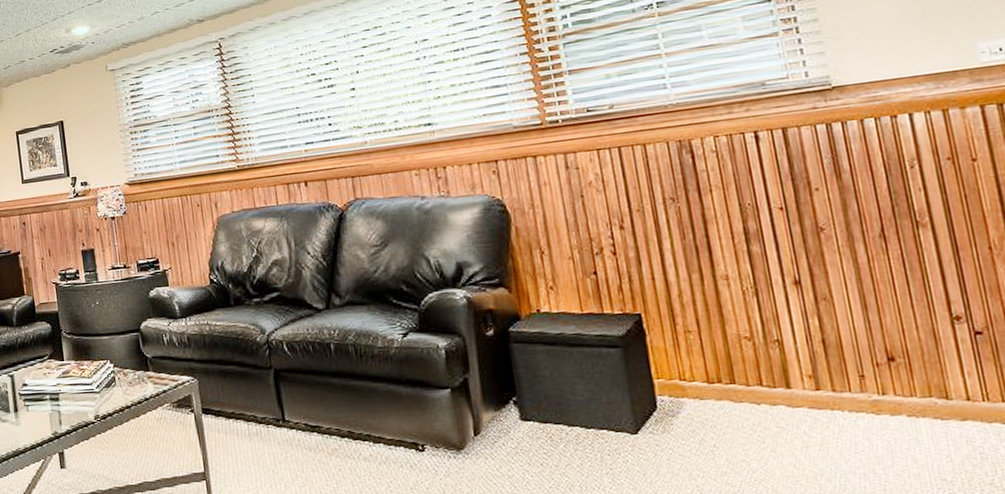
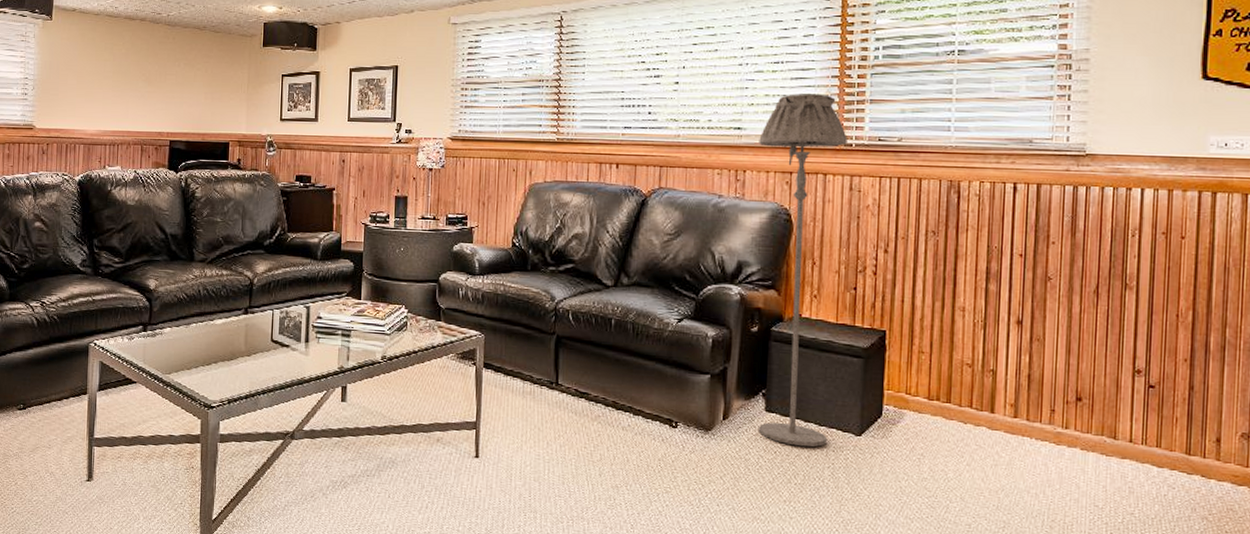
floor lamp: none [453,74,599,455] -> present [759,94,847,447]

